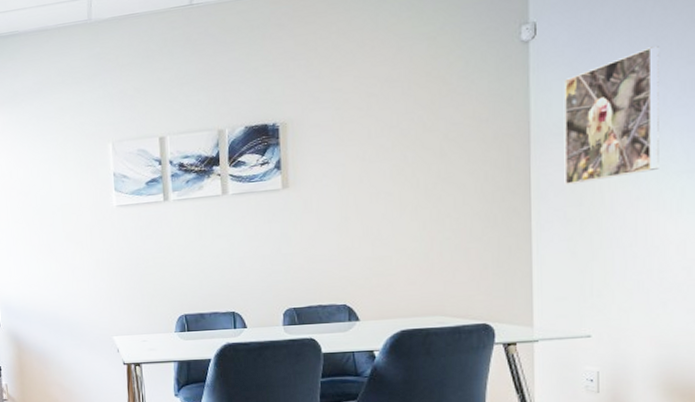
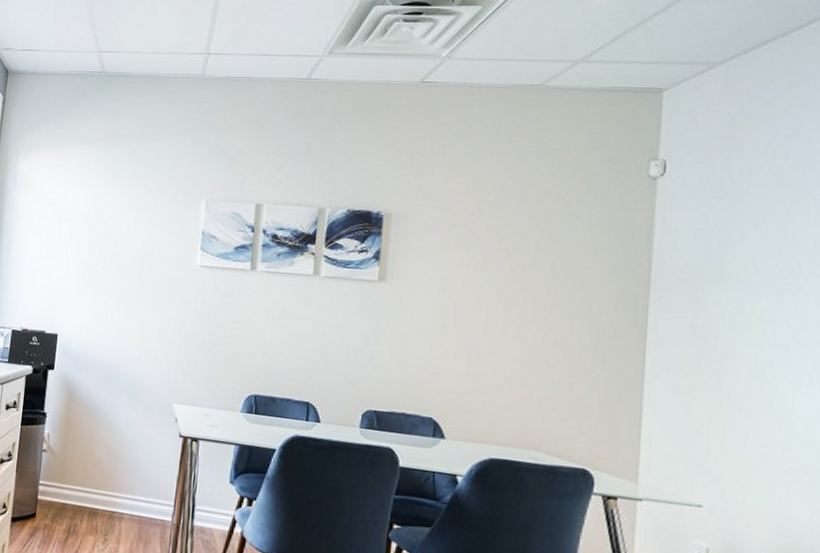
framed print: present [563,46,659,185] -> none [684,207,796,337]

